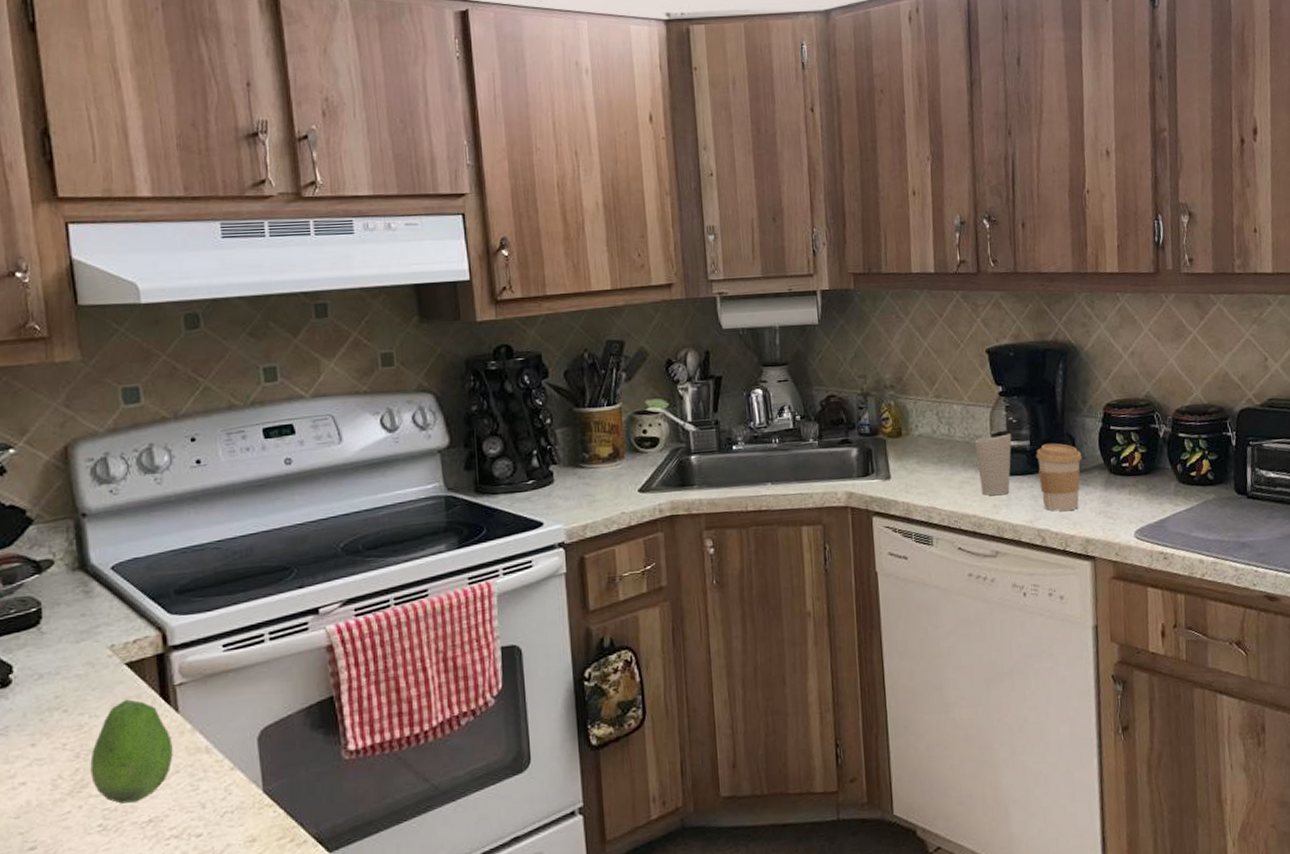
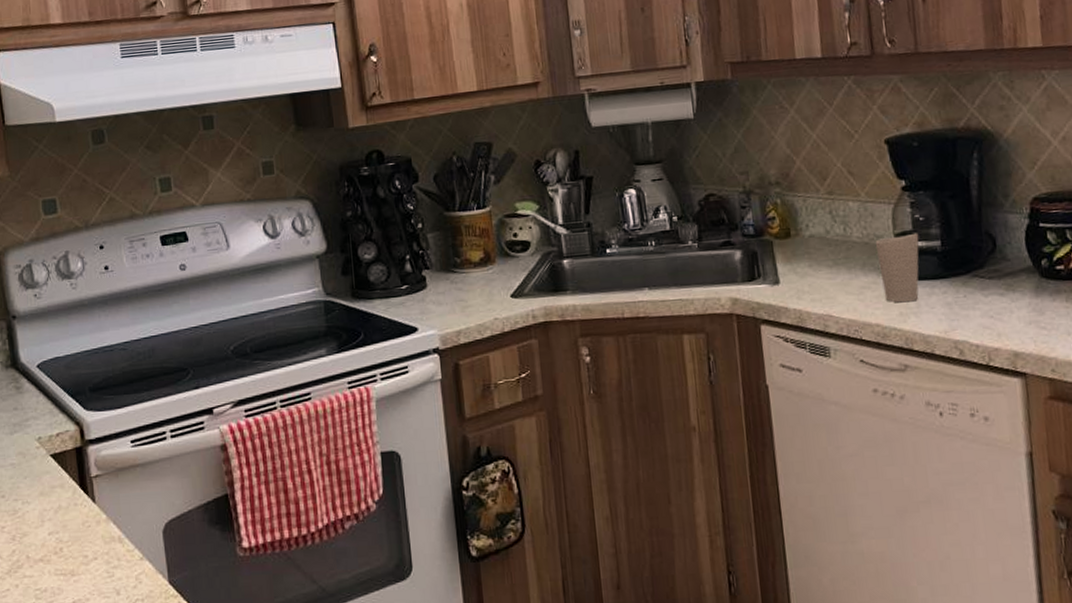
fruit: present [90,699,173,804] -> none [24,488,92,585]
coffee cup: present [1036,443,1082,511] -> none [949,243,1006,321]

